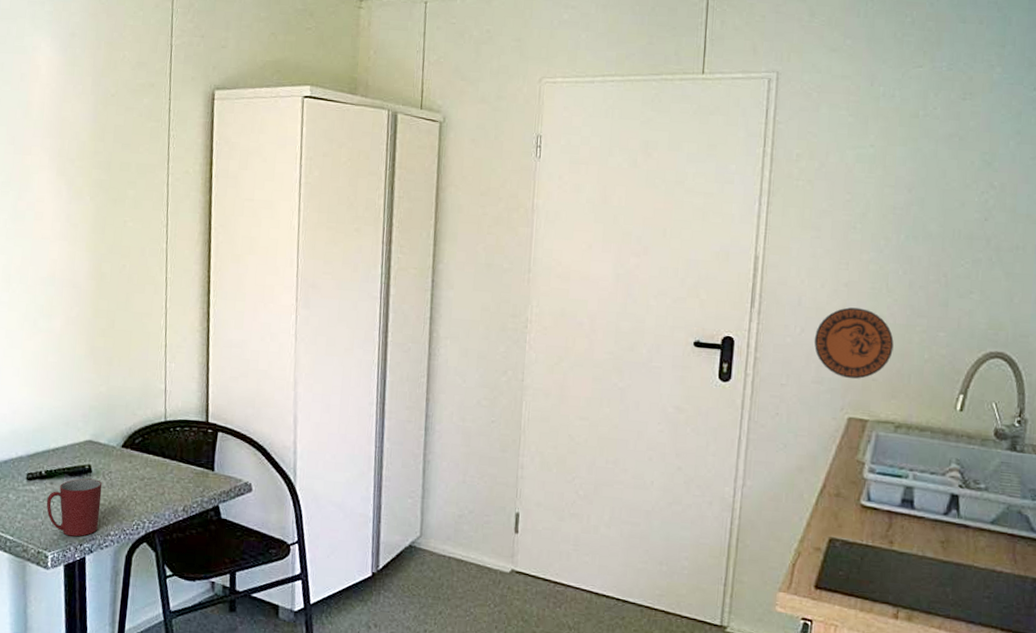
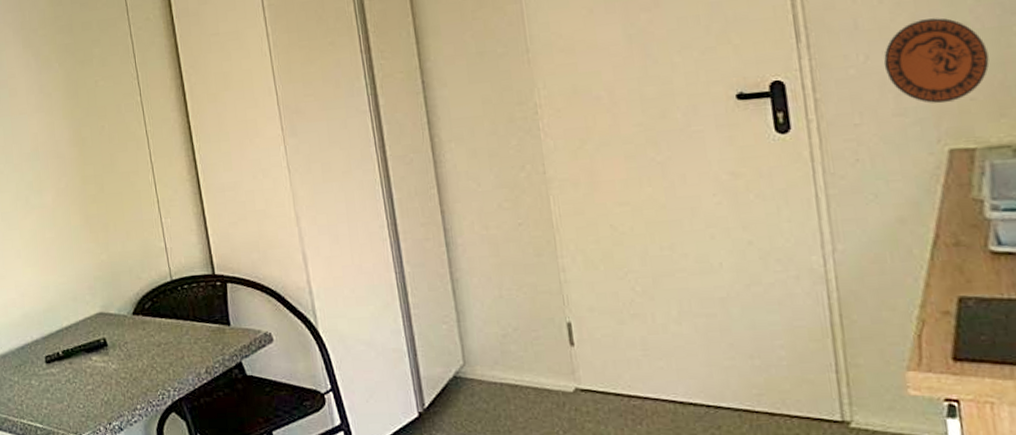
mug: present [46,478,102,537] -> none [68,352,124,416]

